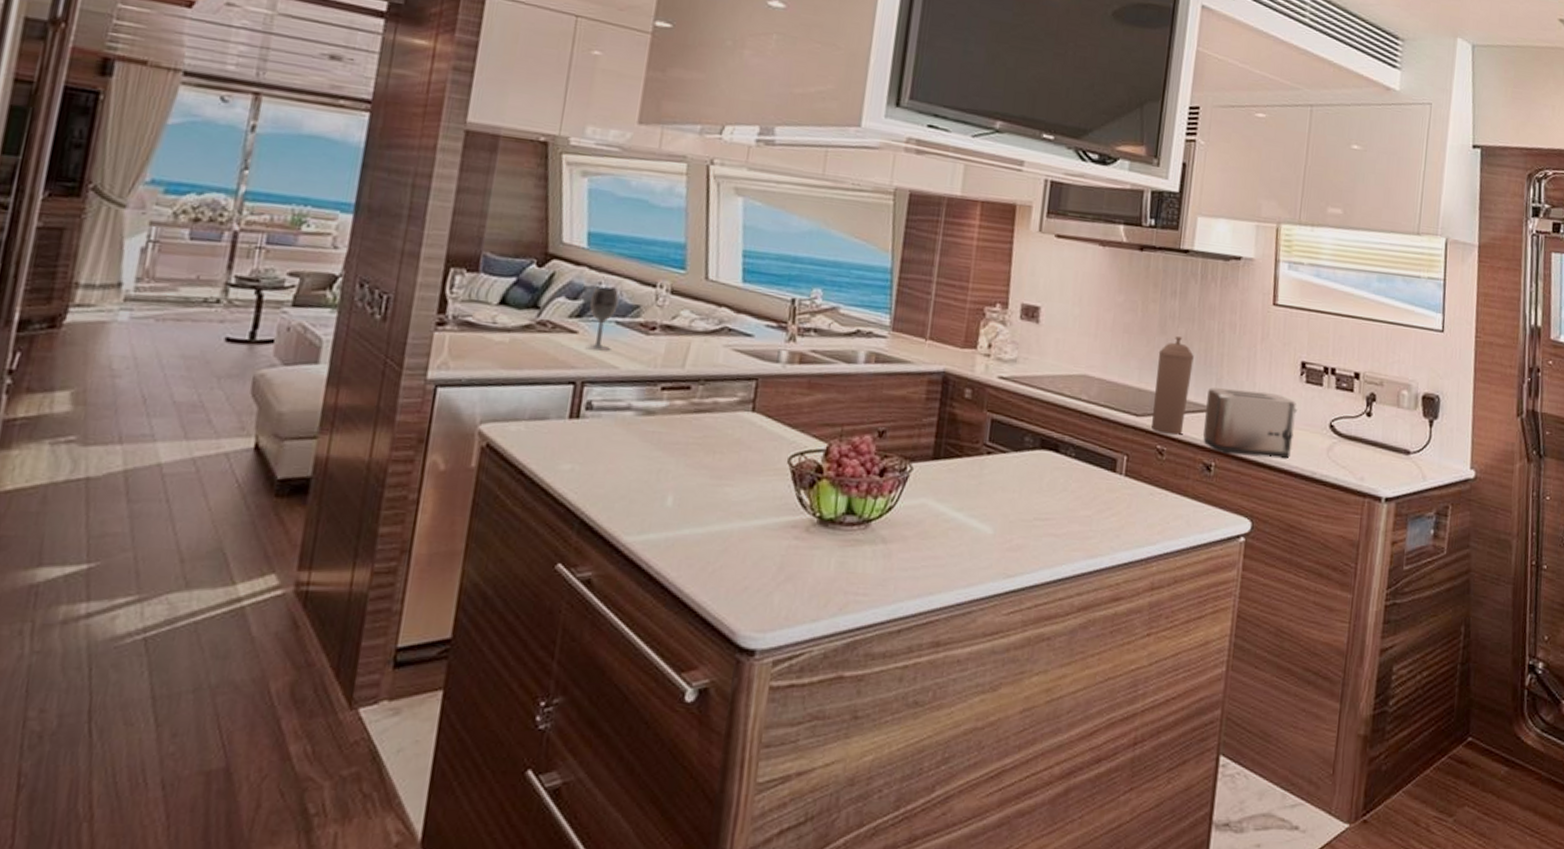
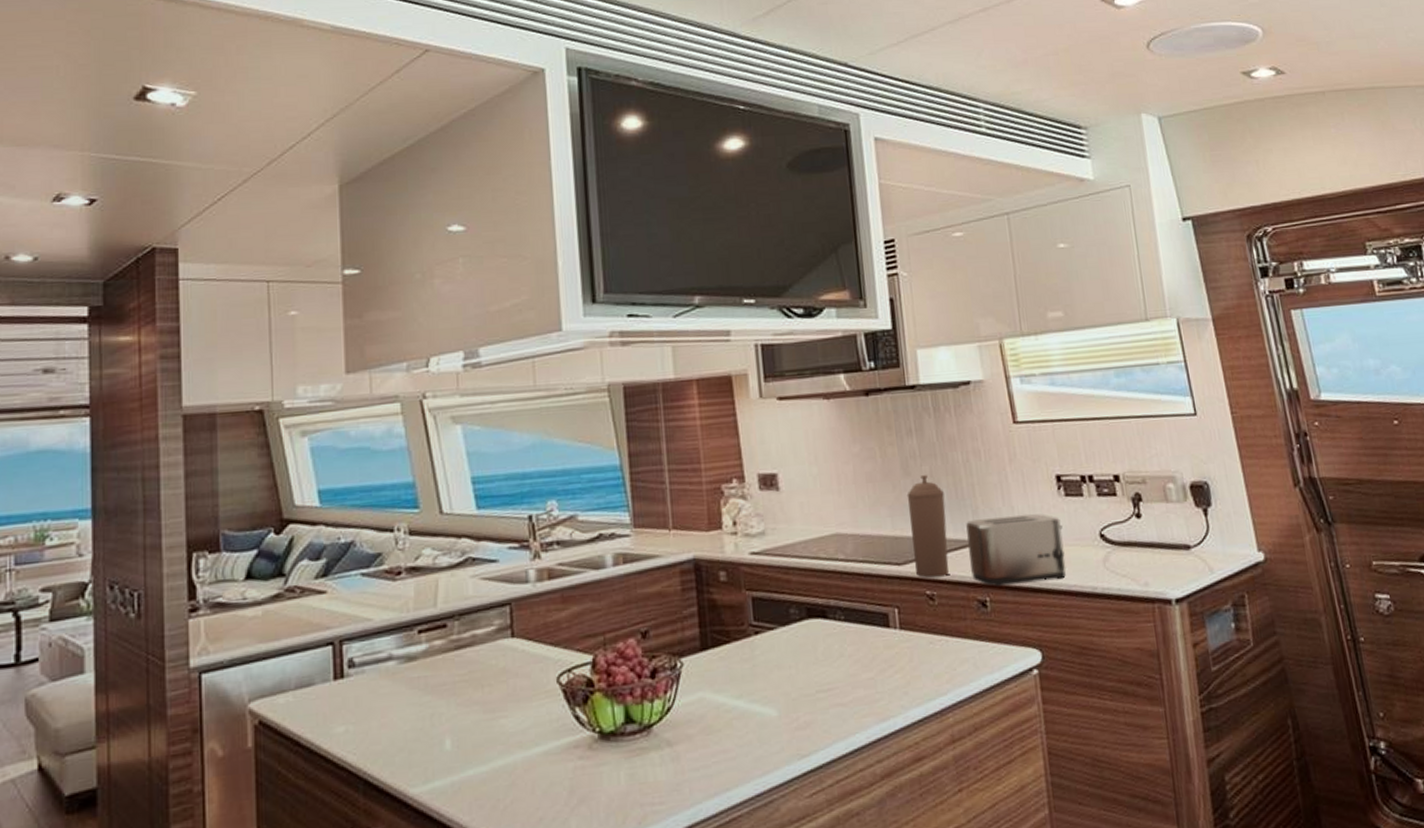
wine glass: present [585,287,619,352] -> none [332,541,362,608]

